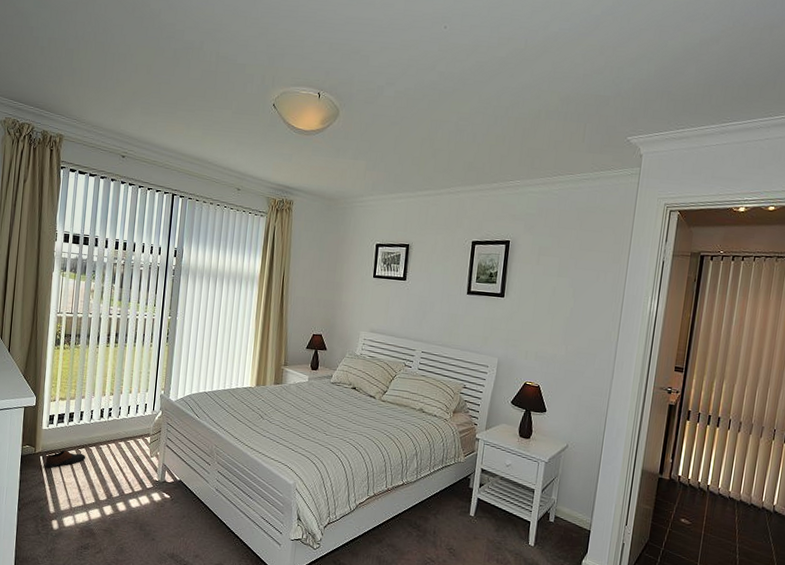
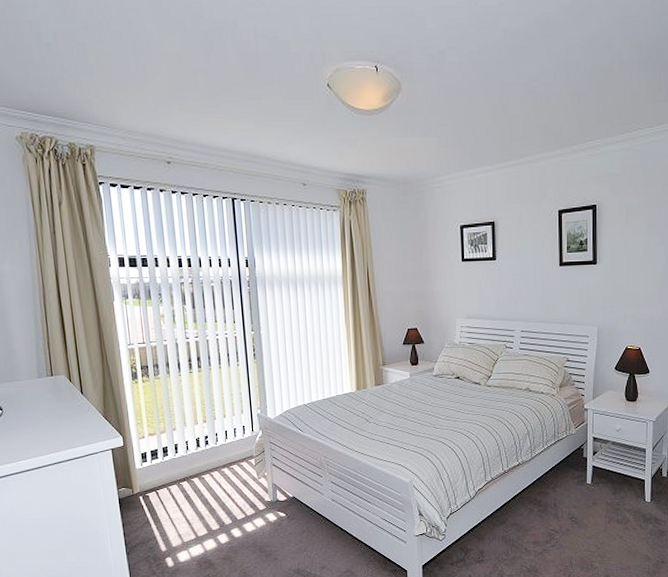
shoe: present [45,449,85,468] -> none [146,485,189,508]

